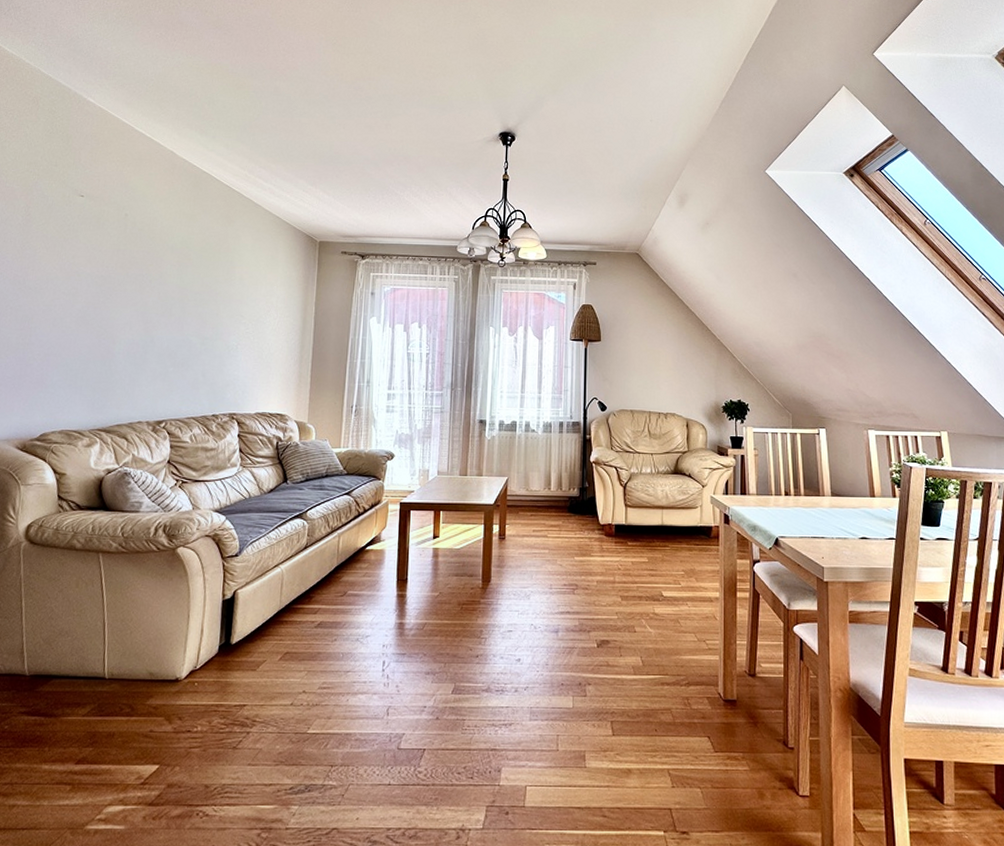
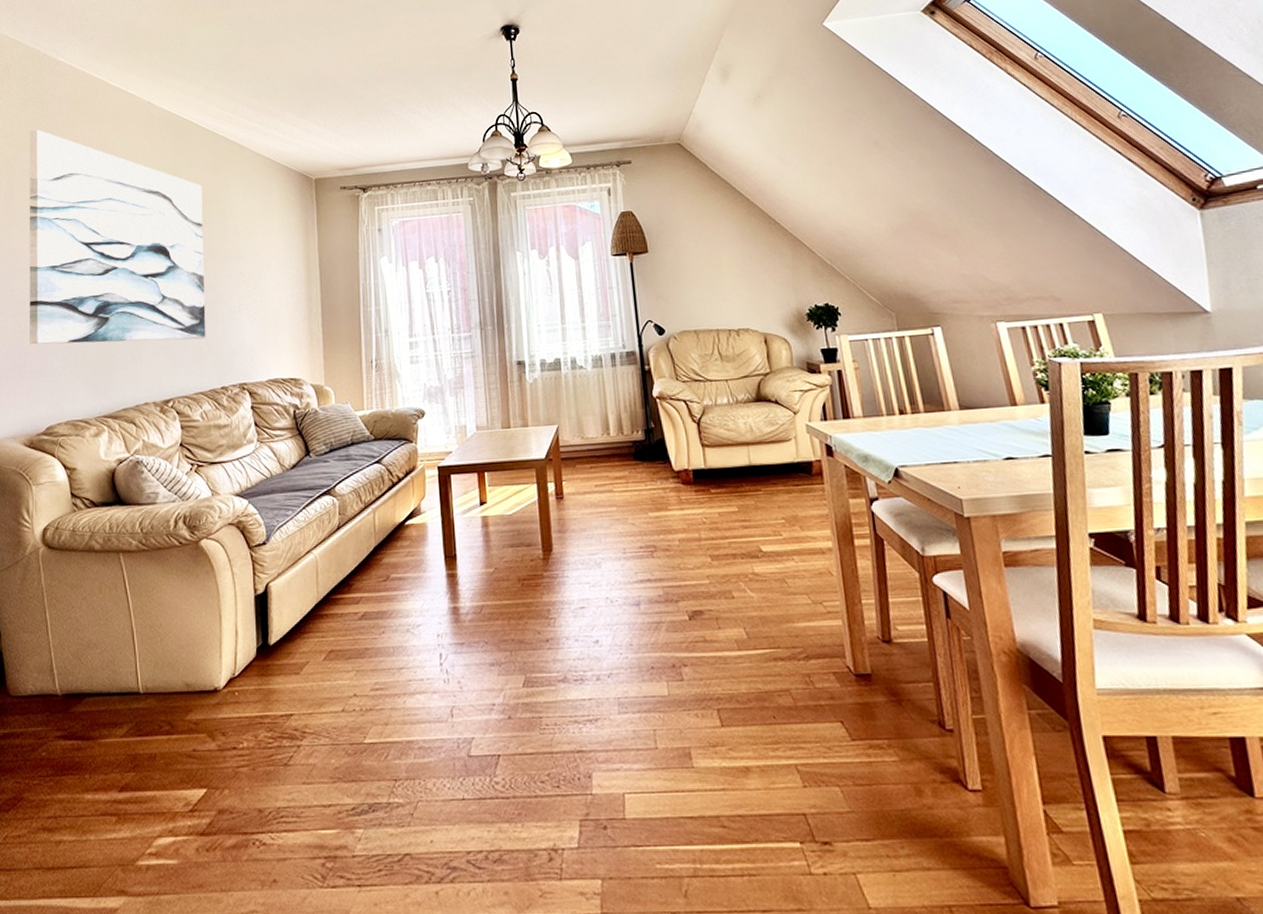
wall art: none [32,161,214,370] -> present [29,129,206,345]

